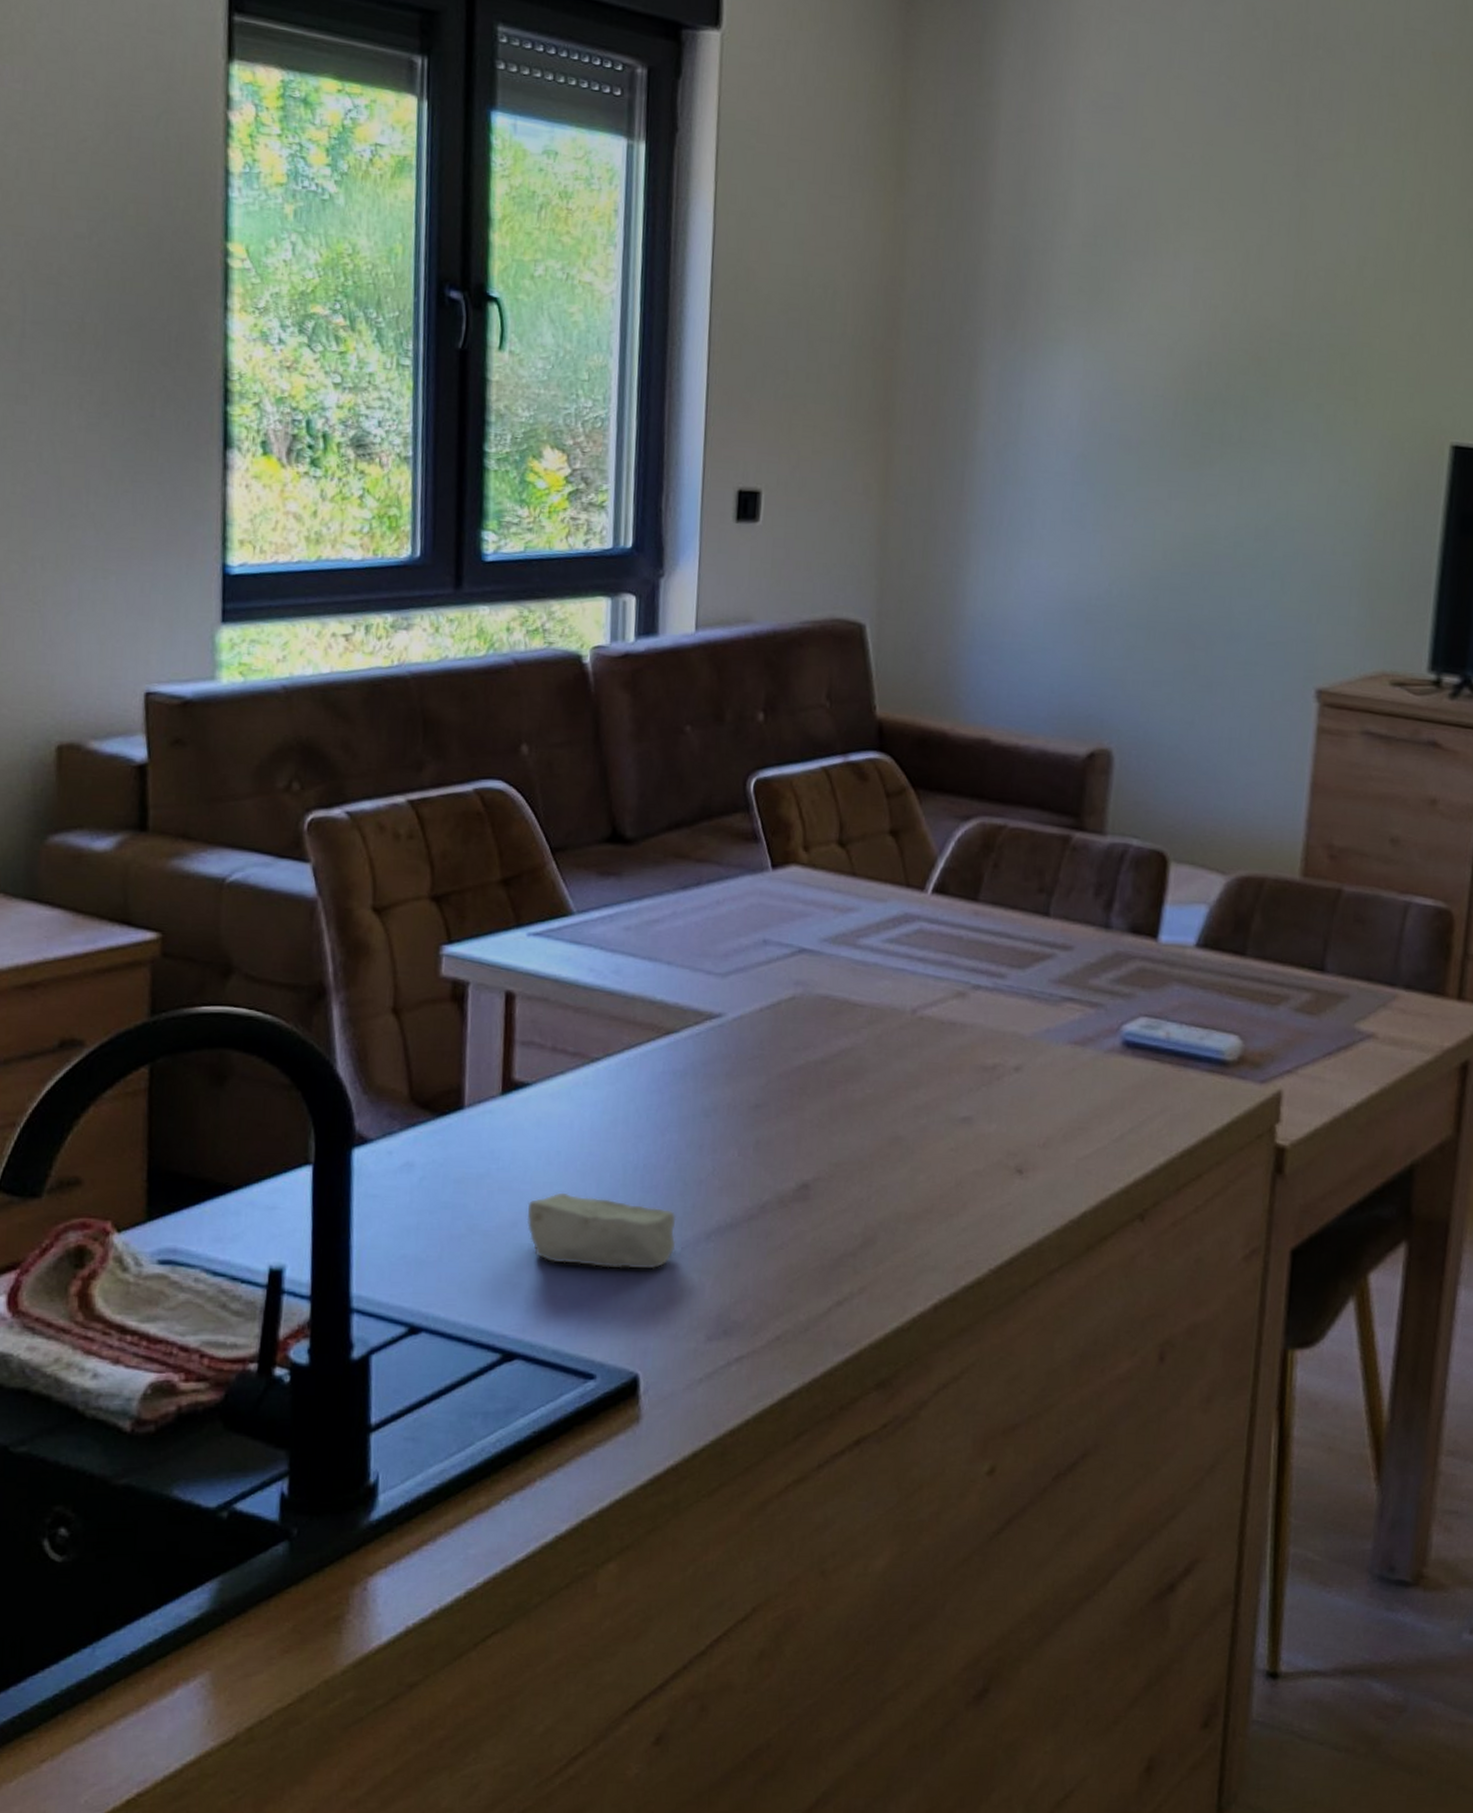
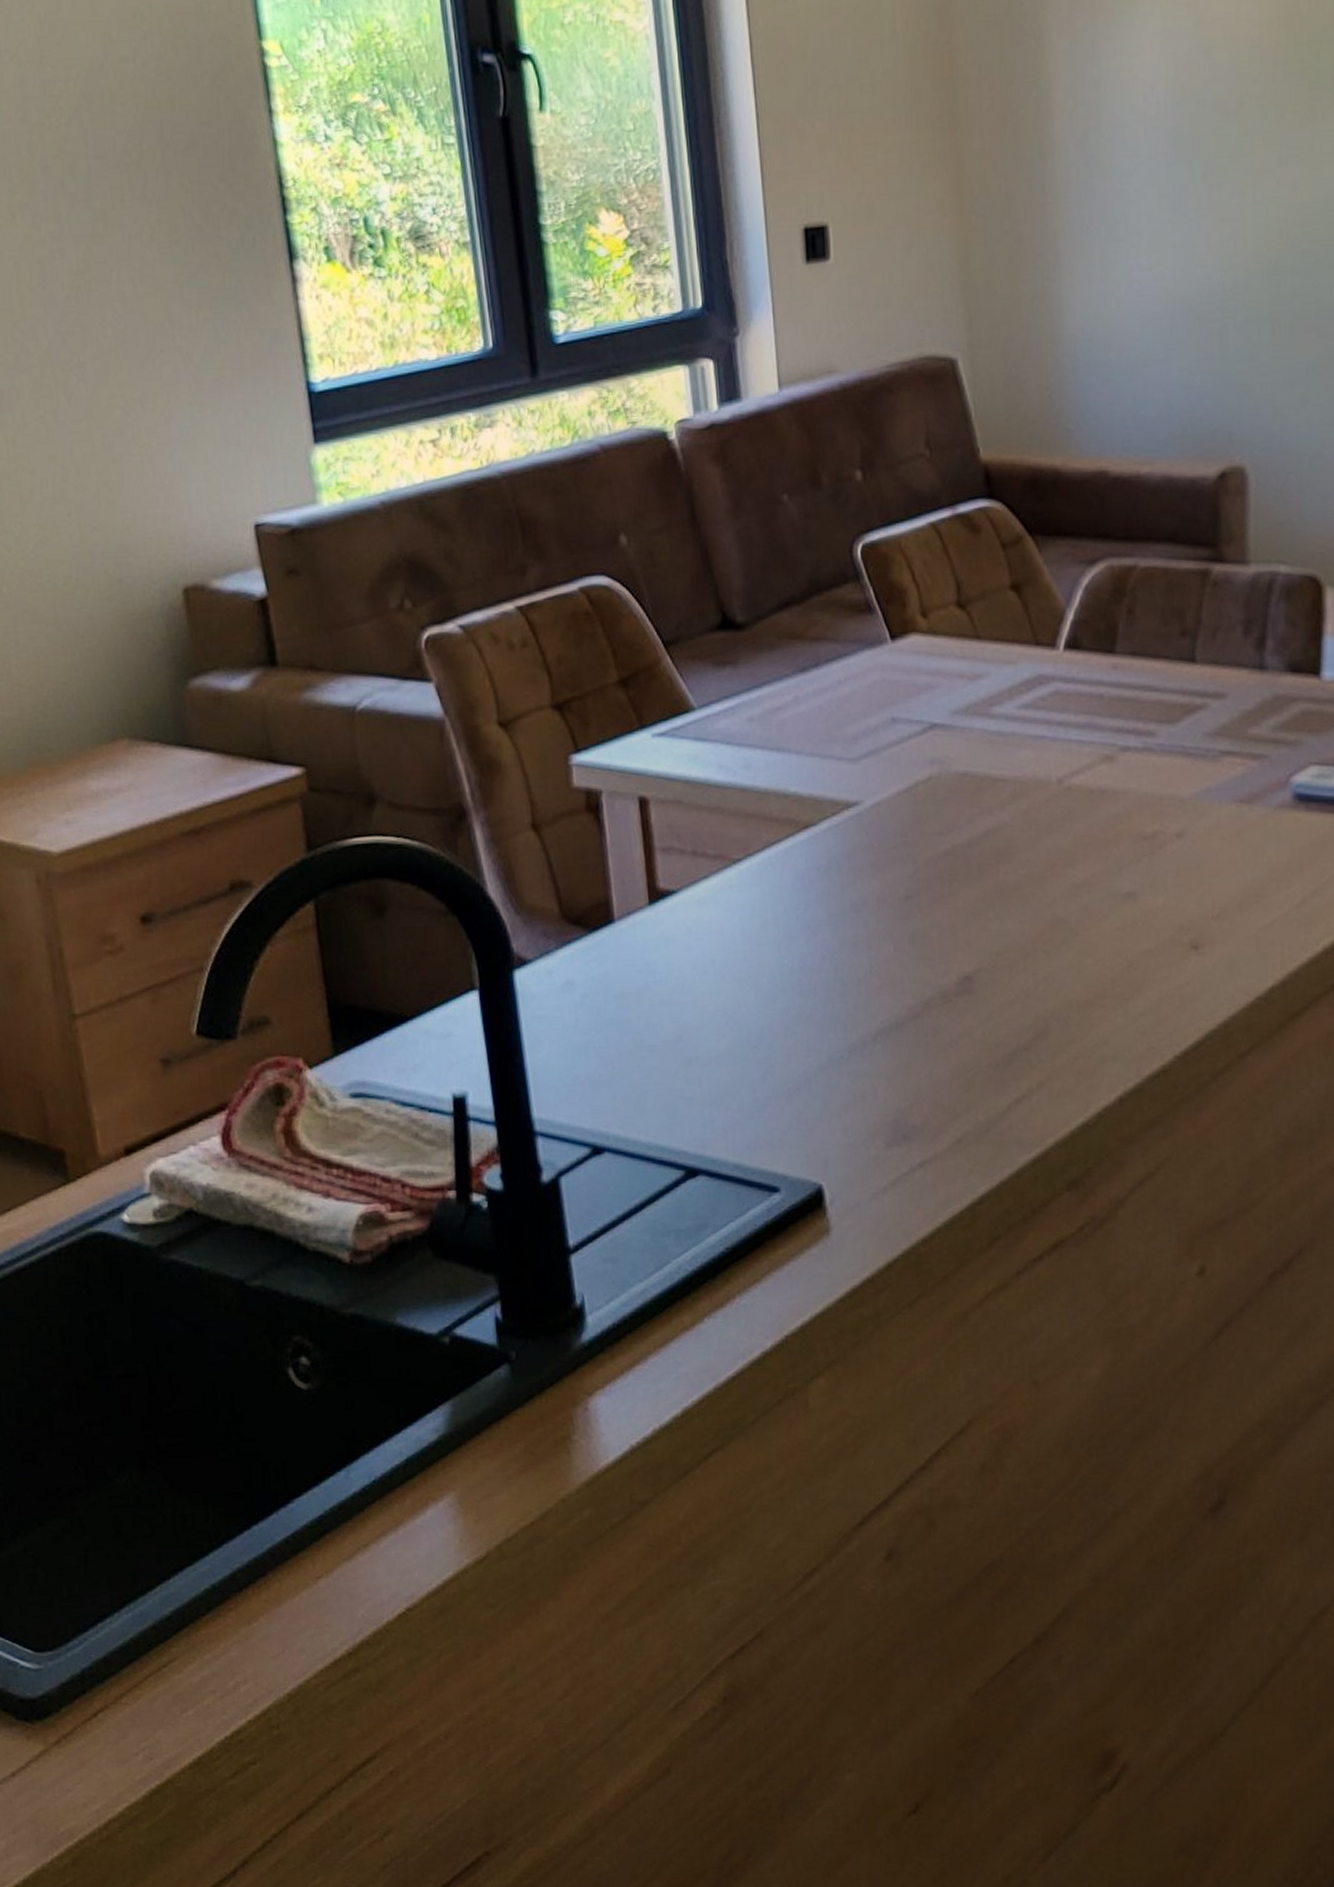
soap bar: present [527,1192,677,1269] -> none [689,1001,843,1078]

